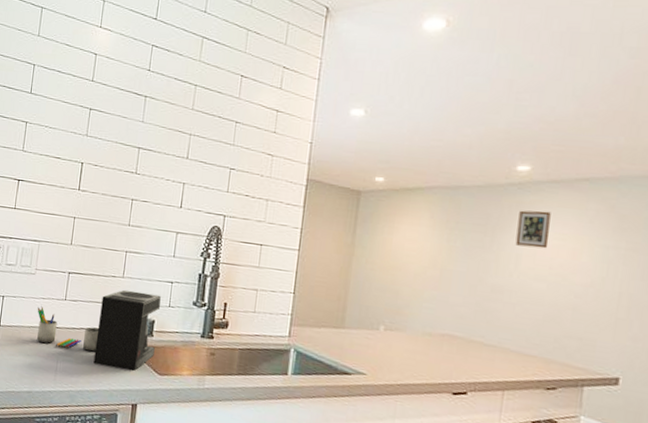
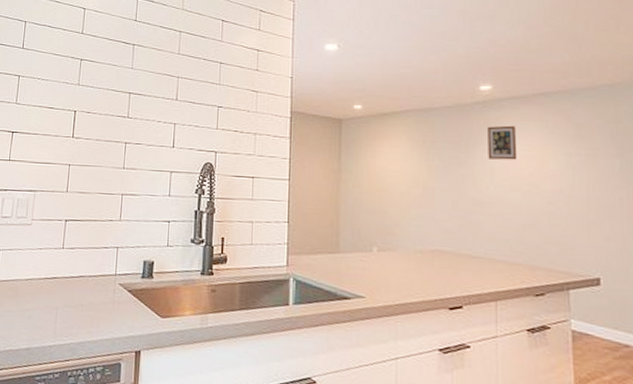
coffee maker: present [37,289,161,371] -> none [34,232,159,316]

